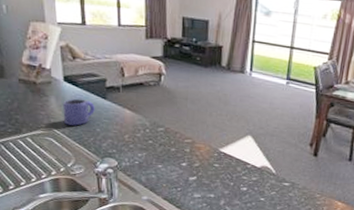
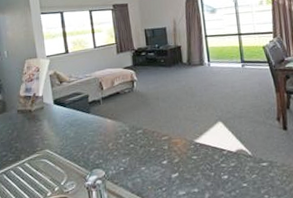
mug: present [63,98,95,126] -> none [54,117,81,144]

